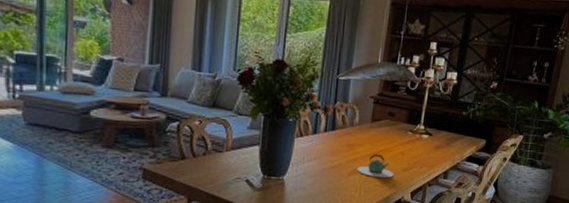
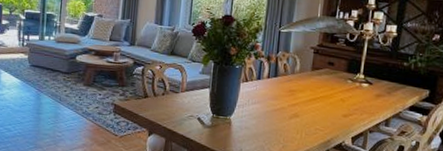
teapot: present [357,154,394,178] -> none [298,99,335,123]

